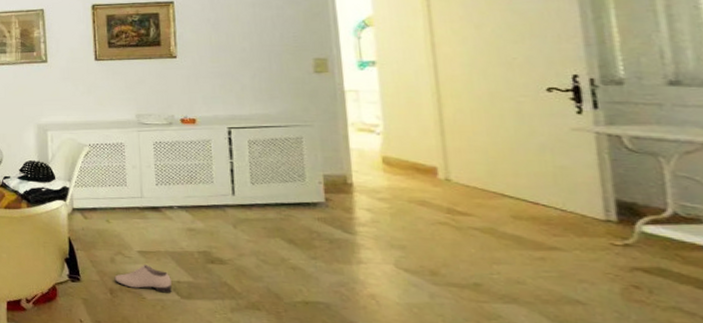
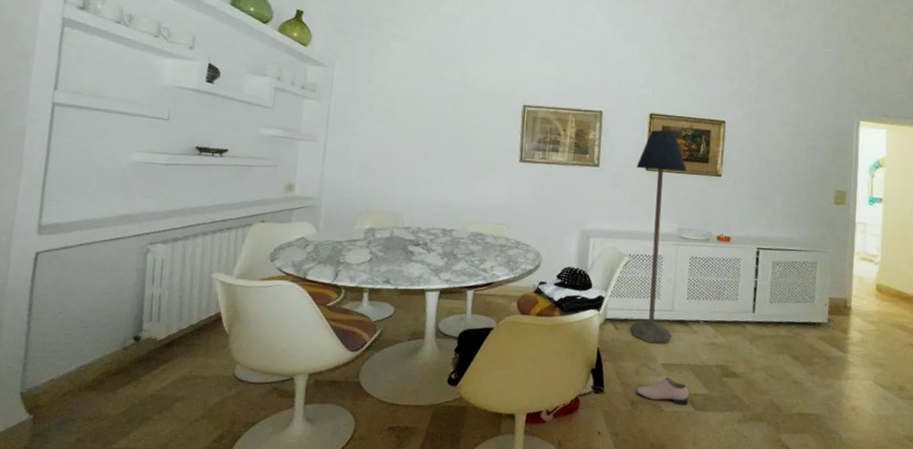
floor lamp: none [84,19,145,231] -> present [630,130,687,344]

